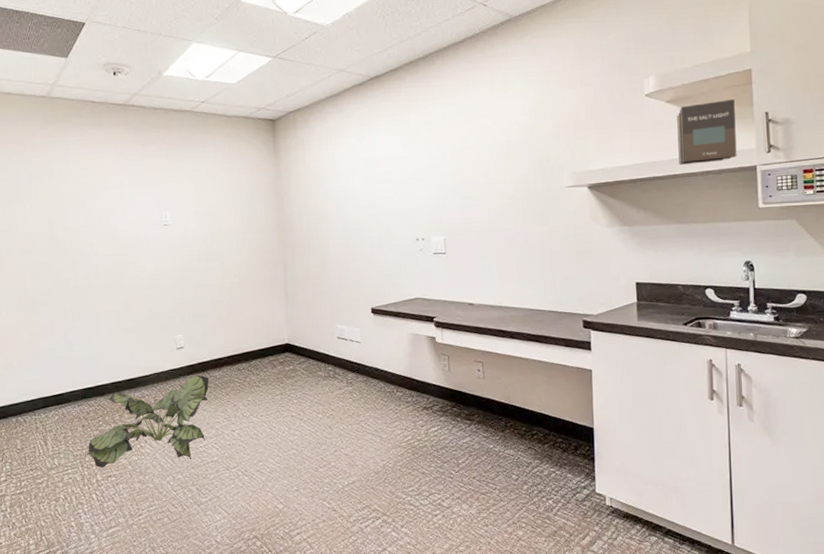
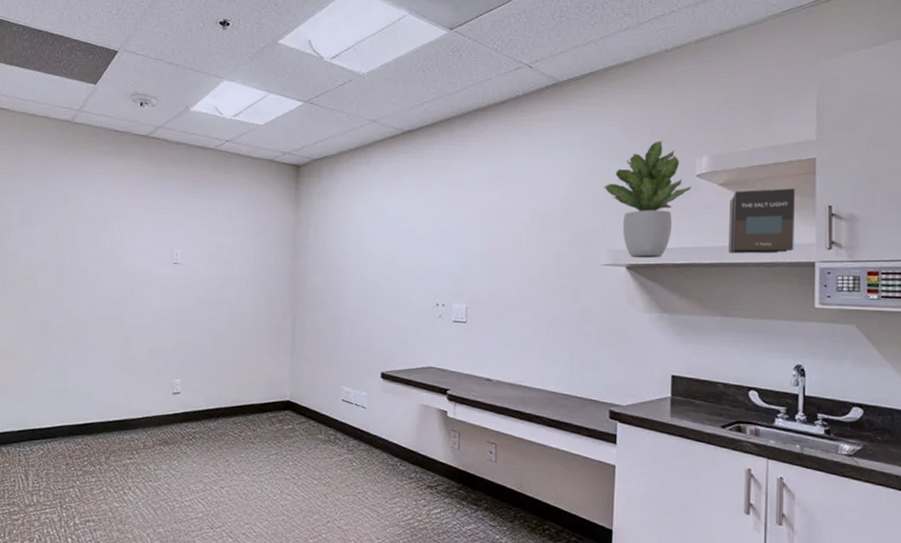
plant: present [85,375,209,468] -> none [65,423,203,512]
potted plant: none [561,65,641,178] -> present [604,140,691,259]

